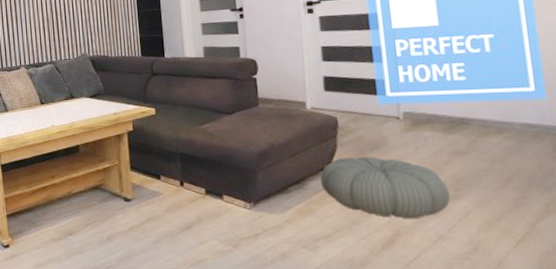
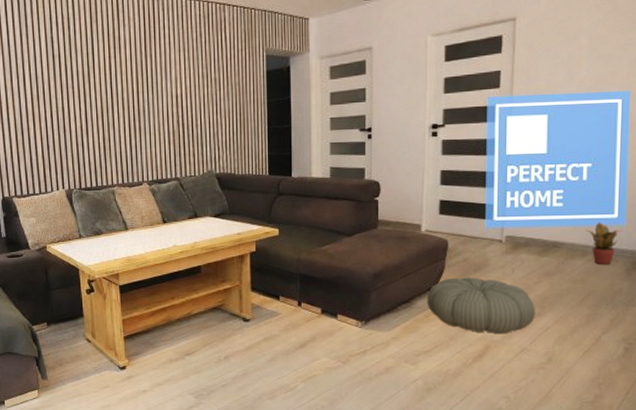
potted plant: none [497,96,542,143] -> present [586,222,621,265]

